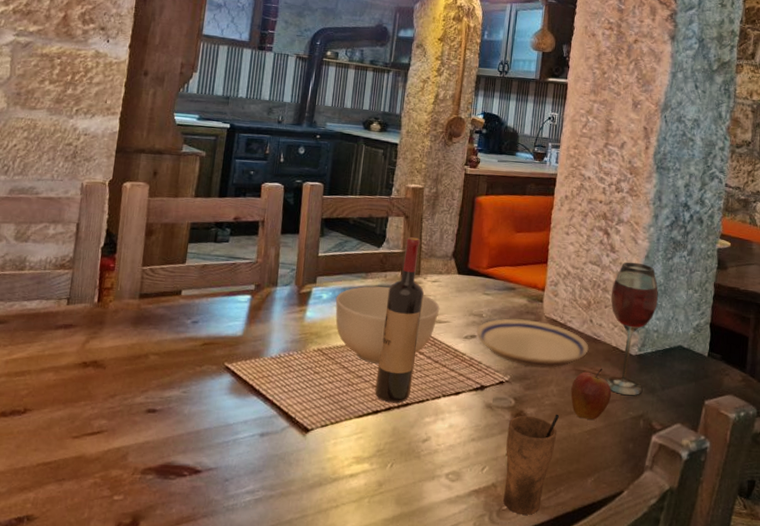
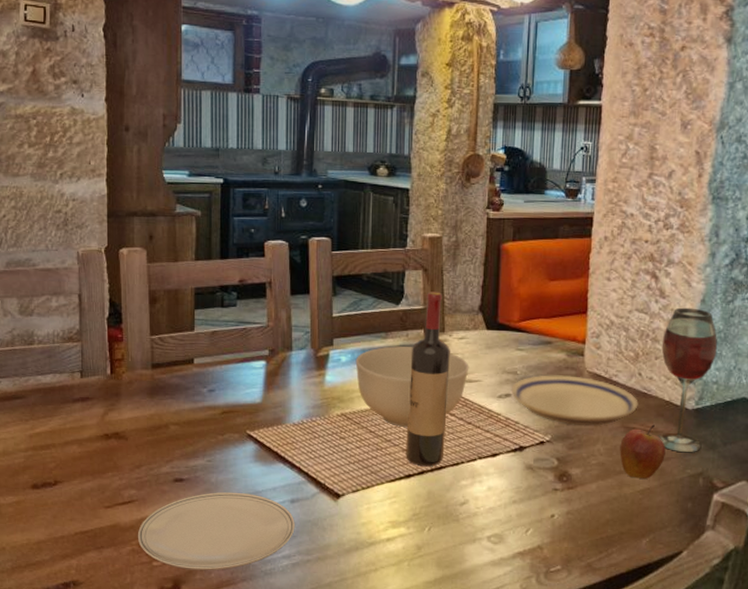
plate: none [101,424,262,506] -> present [137,492,295,571]
cup: present [503,414,559,515] -> none [551,474,607,576]

